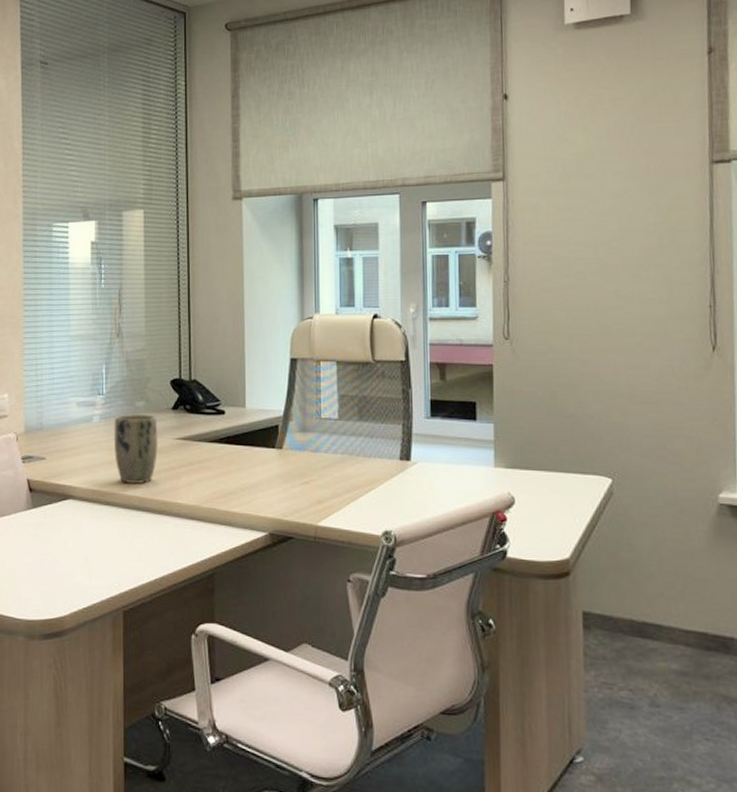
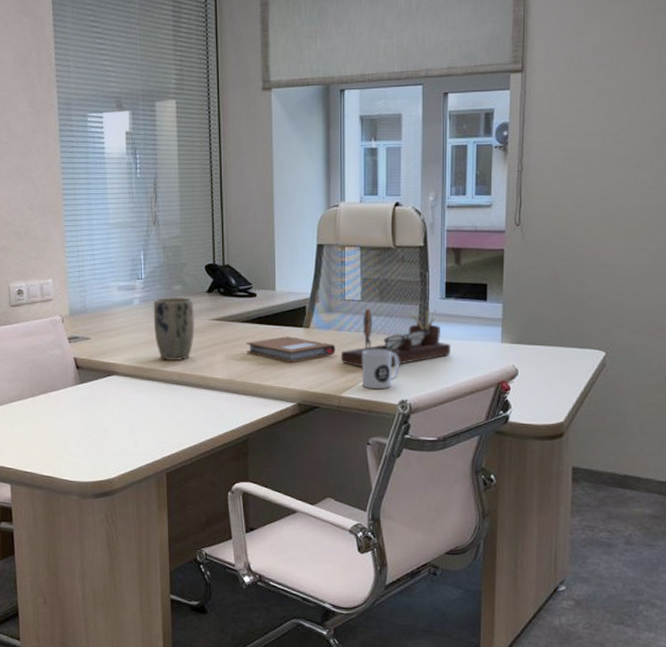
notebook: none [213,458,311,487] -> present [246,336,335,362]
desk organizer: none [316,427,438,493] -> present [340,308,450,367]
mug: none [341,473,383,519] -> present [363,349,400,390]

